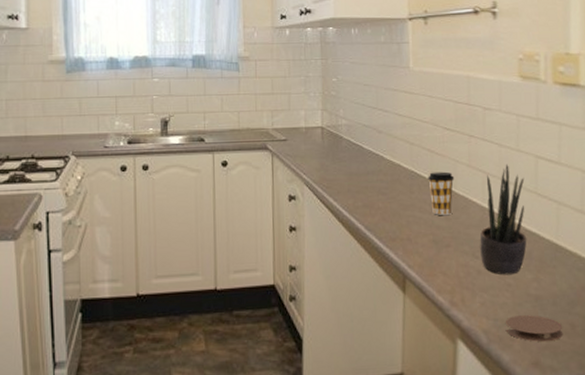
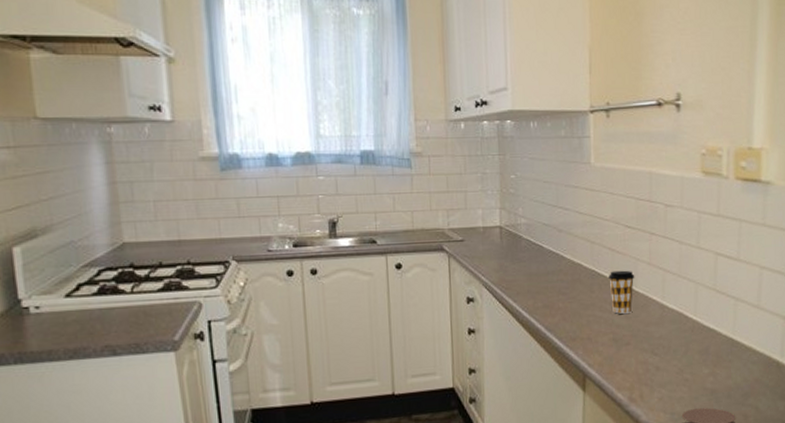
potted plant: present [480,164,527,275] -> none [659,261,705,371]

